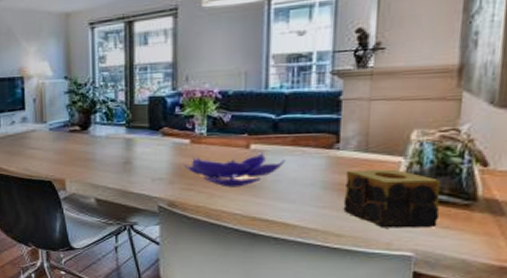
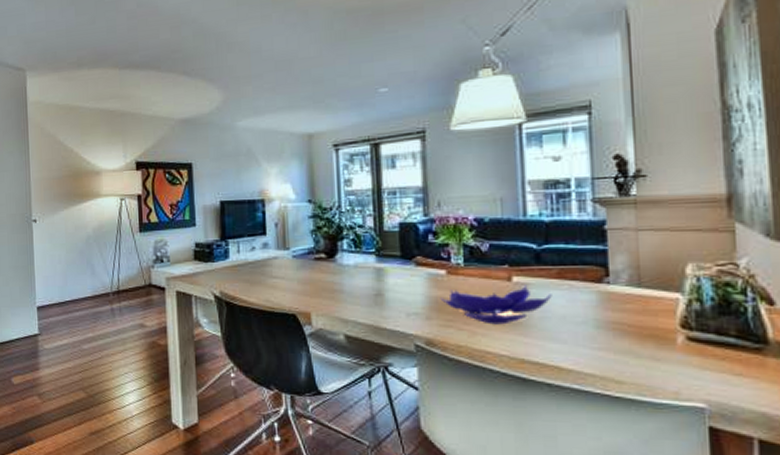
candle: present [343,169,441,228] -> none [620,306,730,375]

